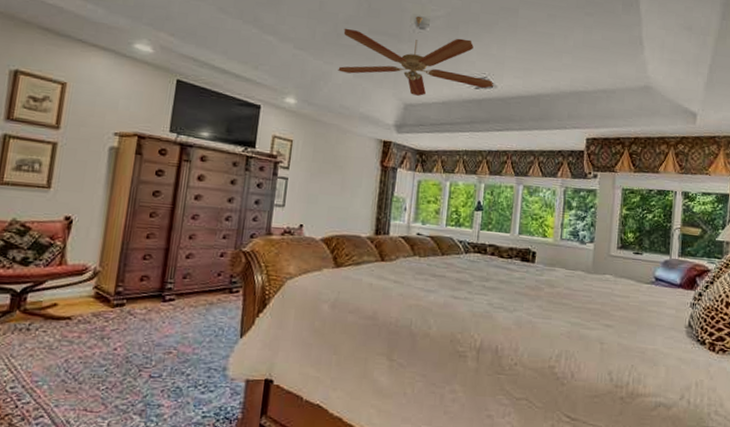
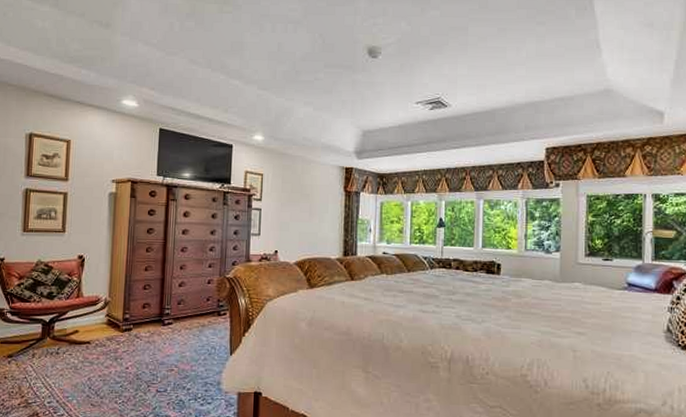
ceiling fan: present [338,16,494,96] -> none [299,46,448,122]

